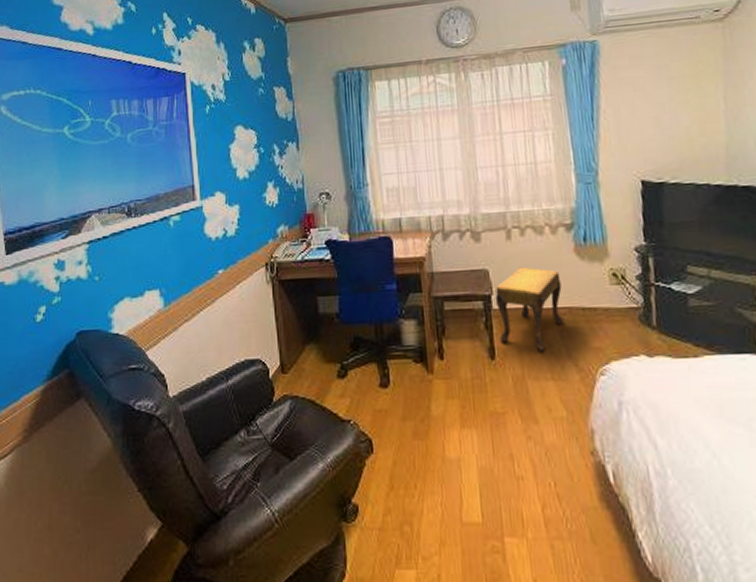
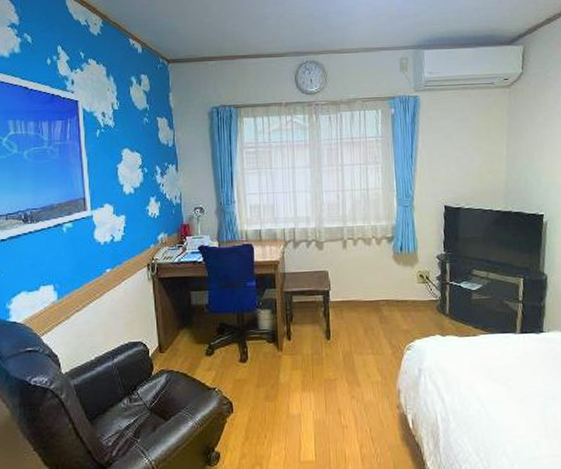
footstool: present [495,266,564,352] -> none [332,269,383,333]

